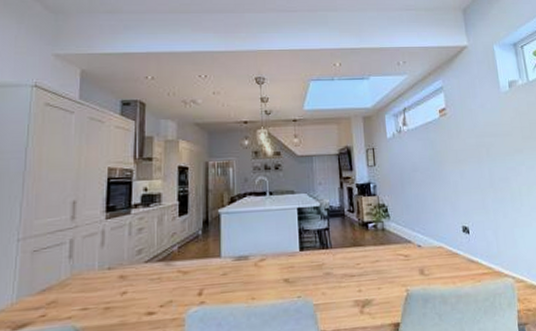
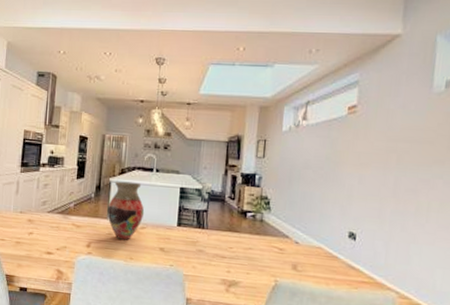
vase: none [219,209,262,279] -> present [107,181,145,240]

